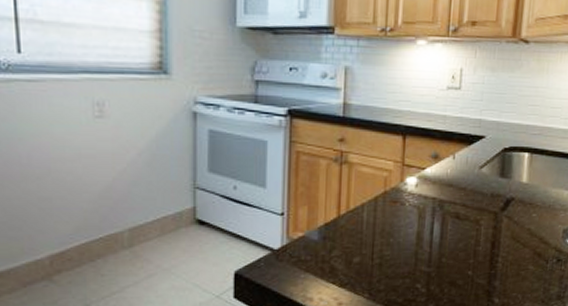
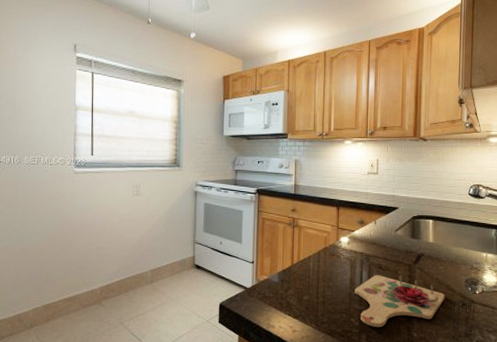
cutting board: none [422,225,537,294] -> present [354,274,445,327]

